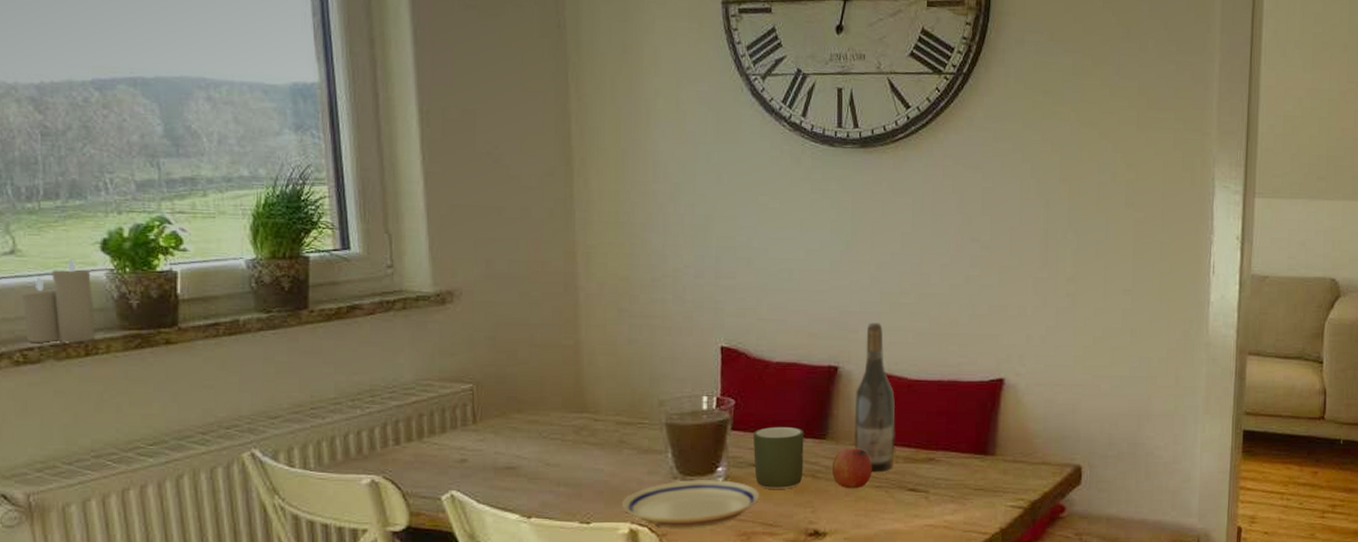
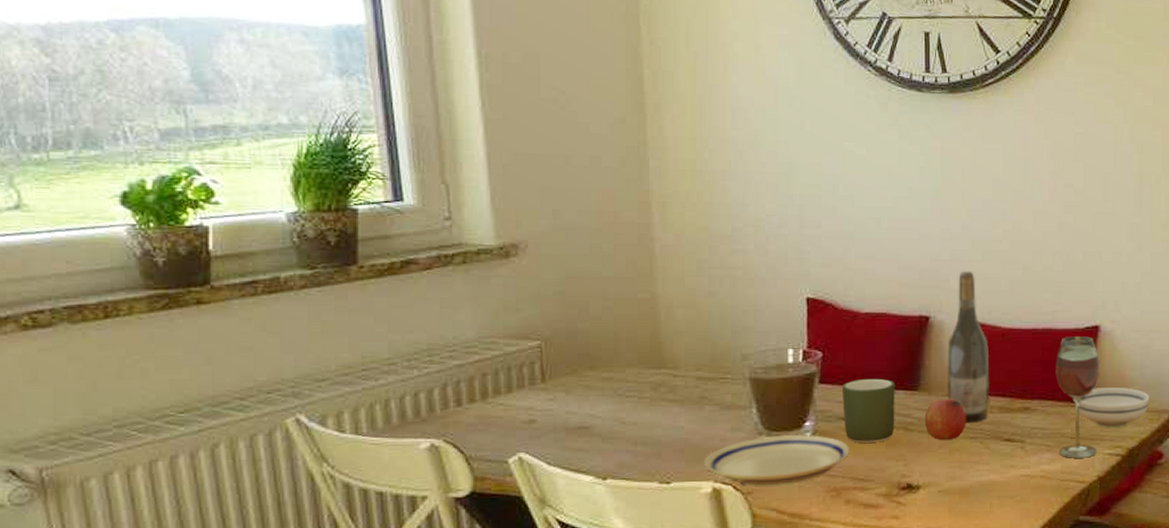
candle: present [21,259,96,343] -> none [28,214,116,305]
wineglass: none [960,389,1005,510] -> present [1055,336,1101,458]
bowl: none [982,440,1053,479] -> present [1078,387,1150,427]

